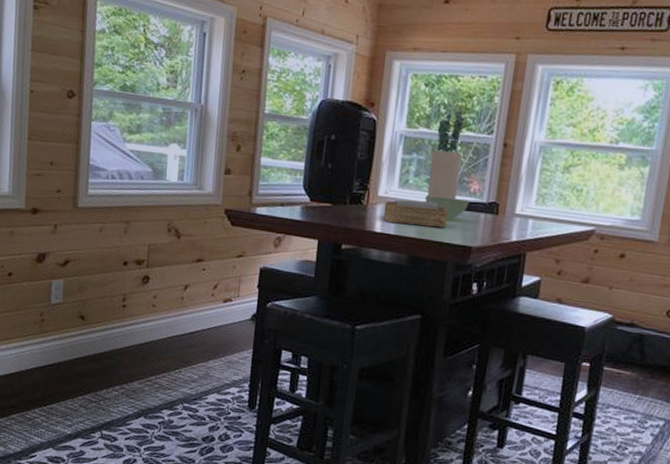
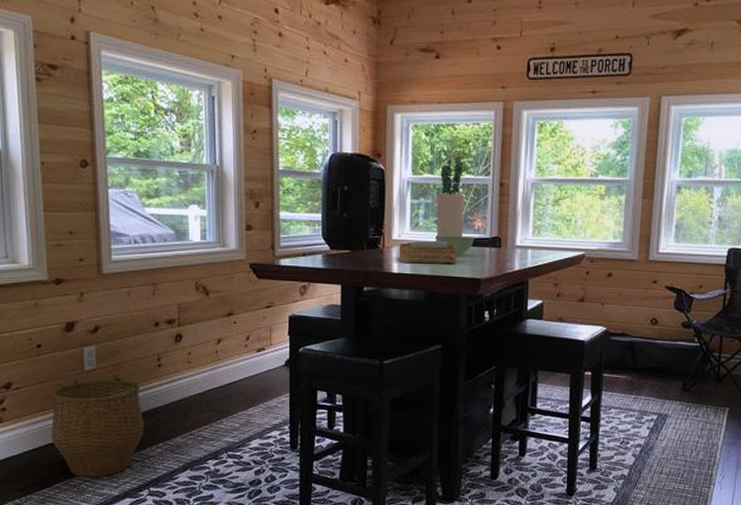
basket: none [12,313,104,413] -> present [51,380,145,477]

